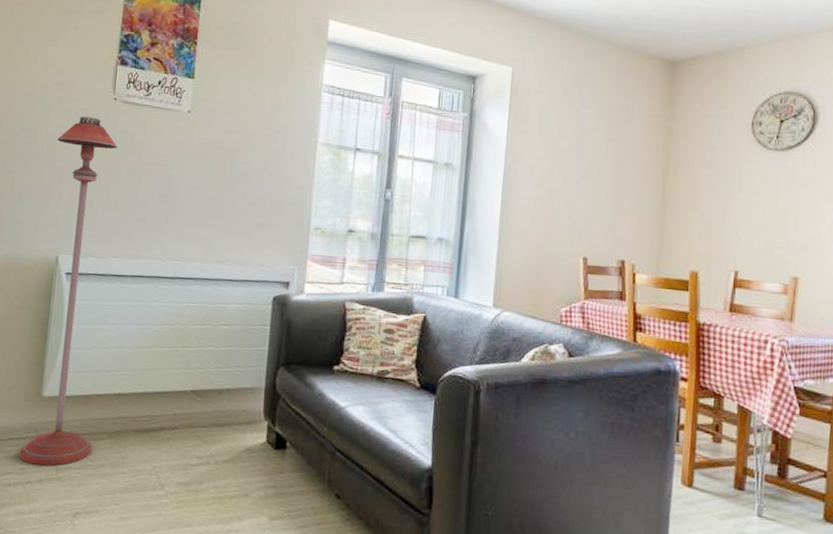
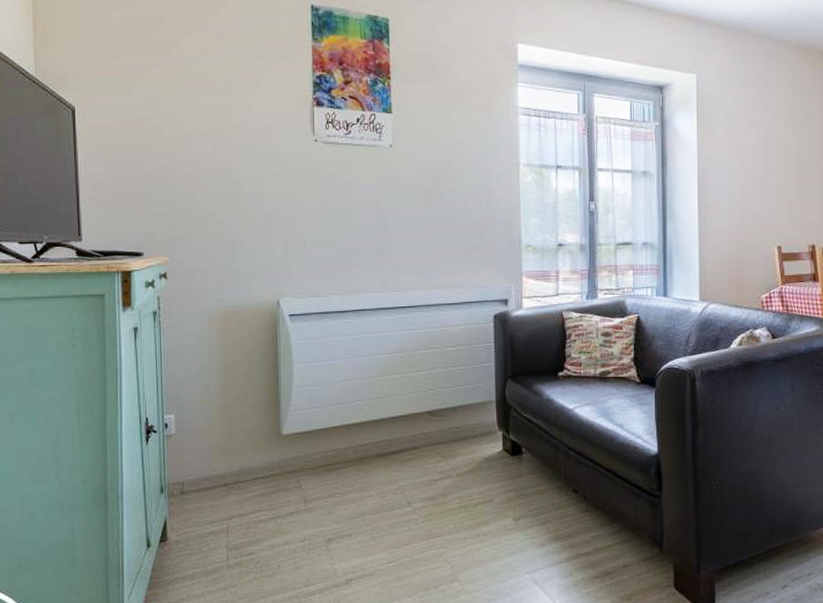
floor lamp: present [19,116,118,466] -> none [262,161,337,500]

